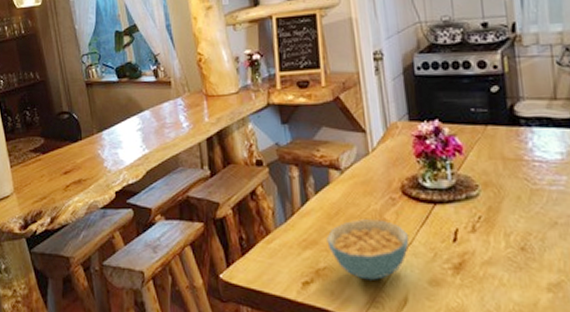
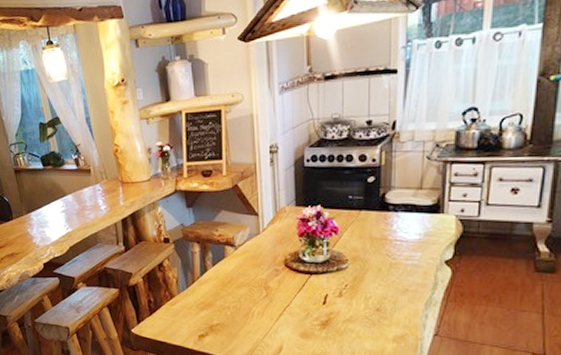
cereal bowl: present [327,219,409,280] -> none [220,286,288,334]

